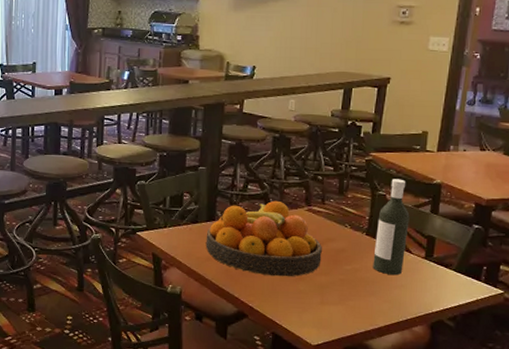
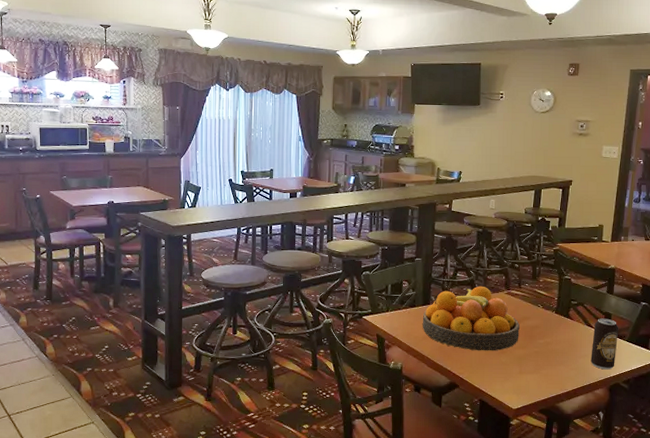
bottle: present [373,179,410,276] -> none [561,265,590,347]
beverage can: none [408,242,445,304] -> present [591,318,619,370]

